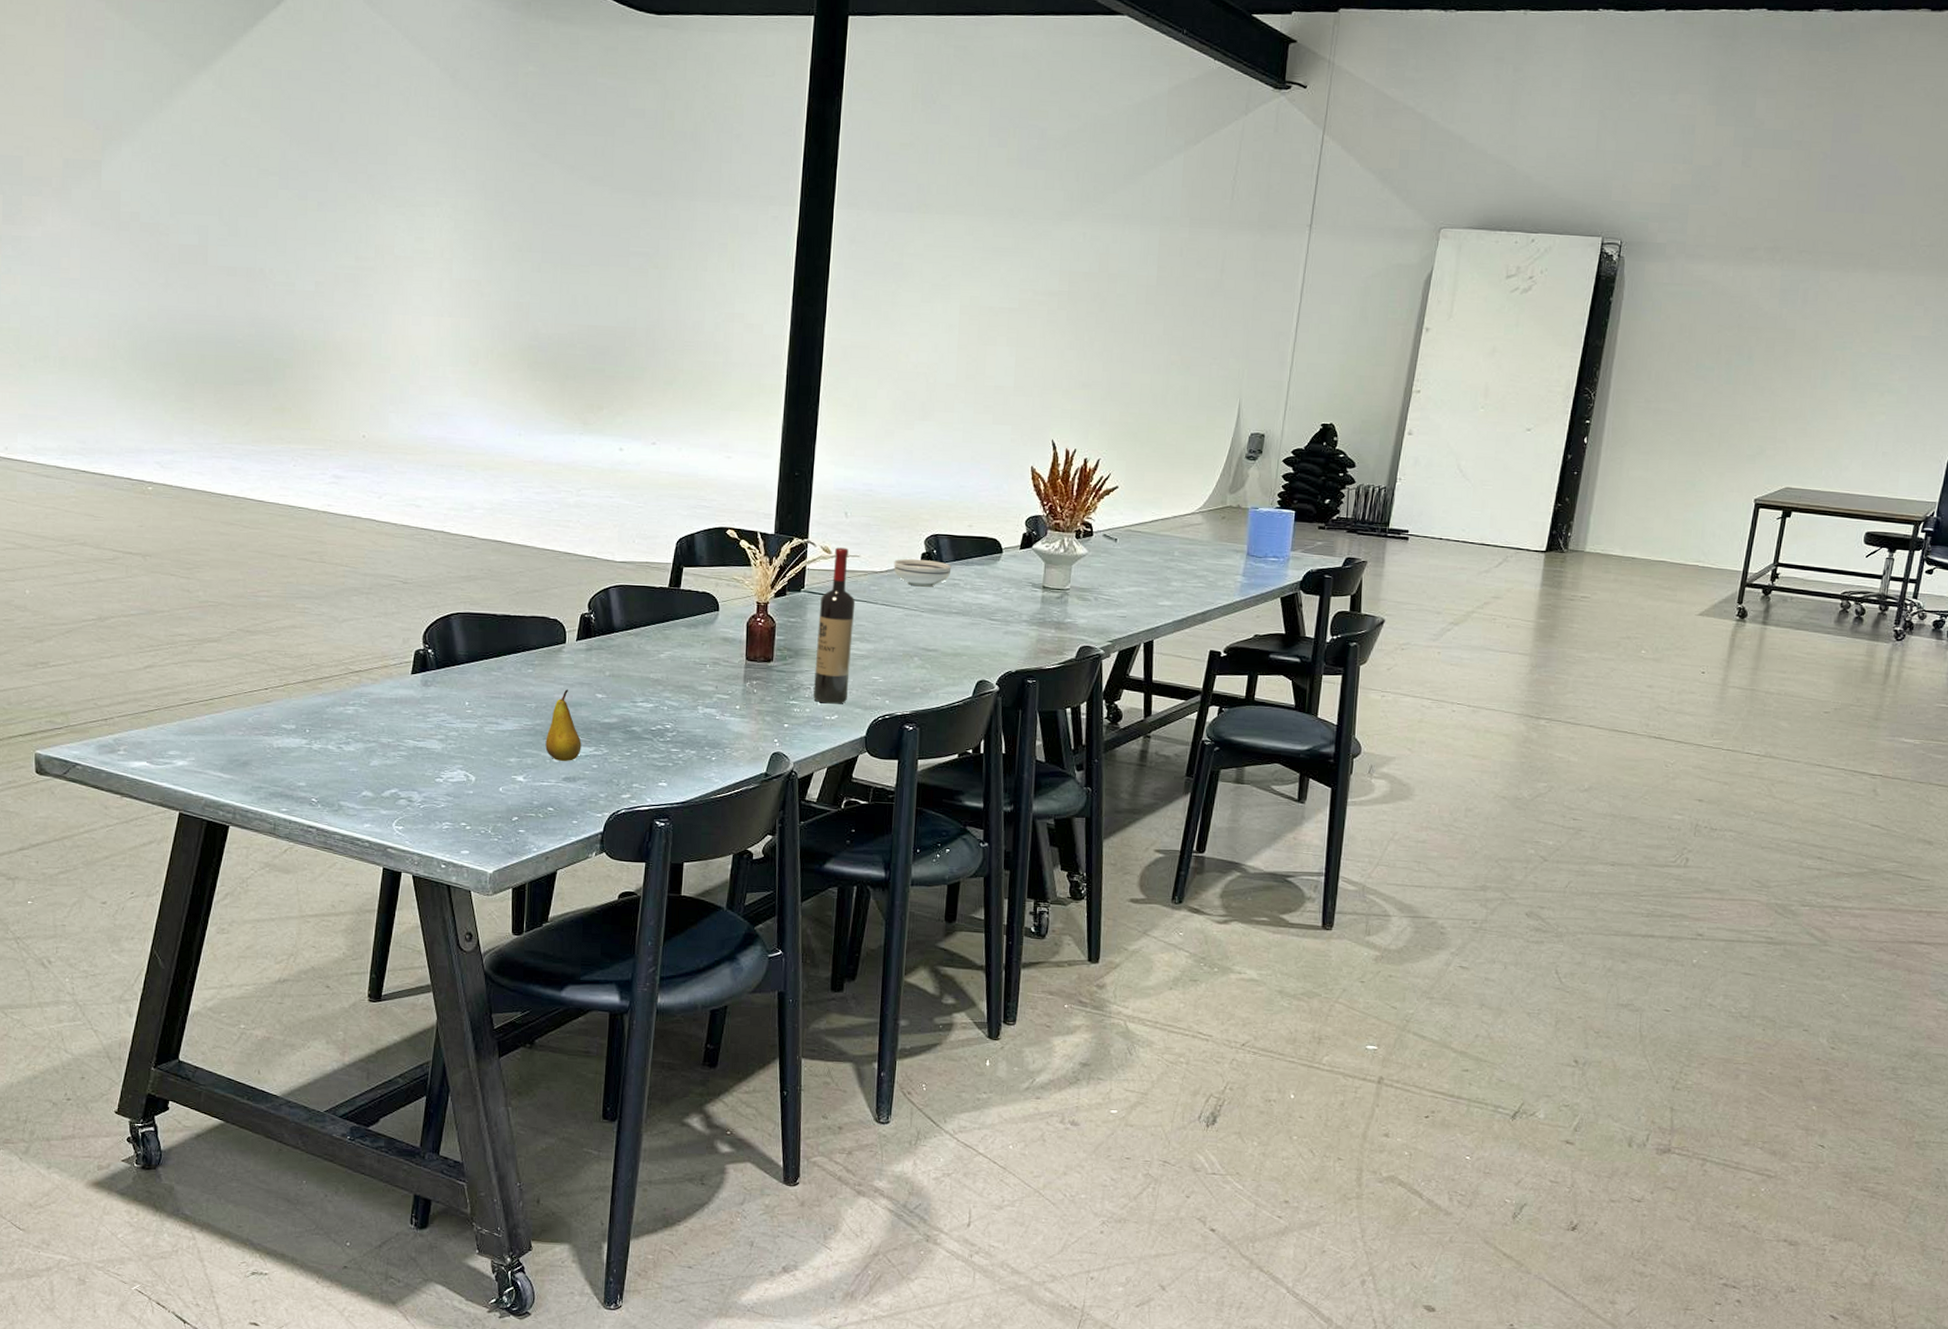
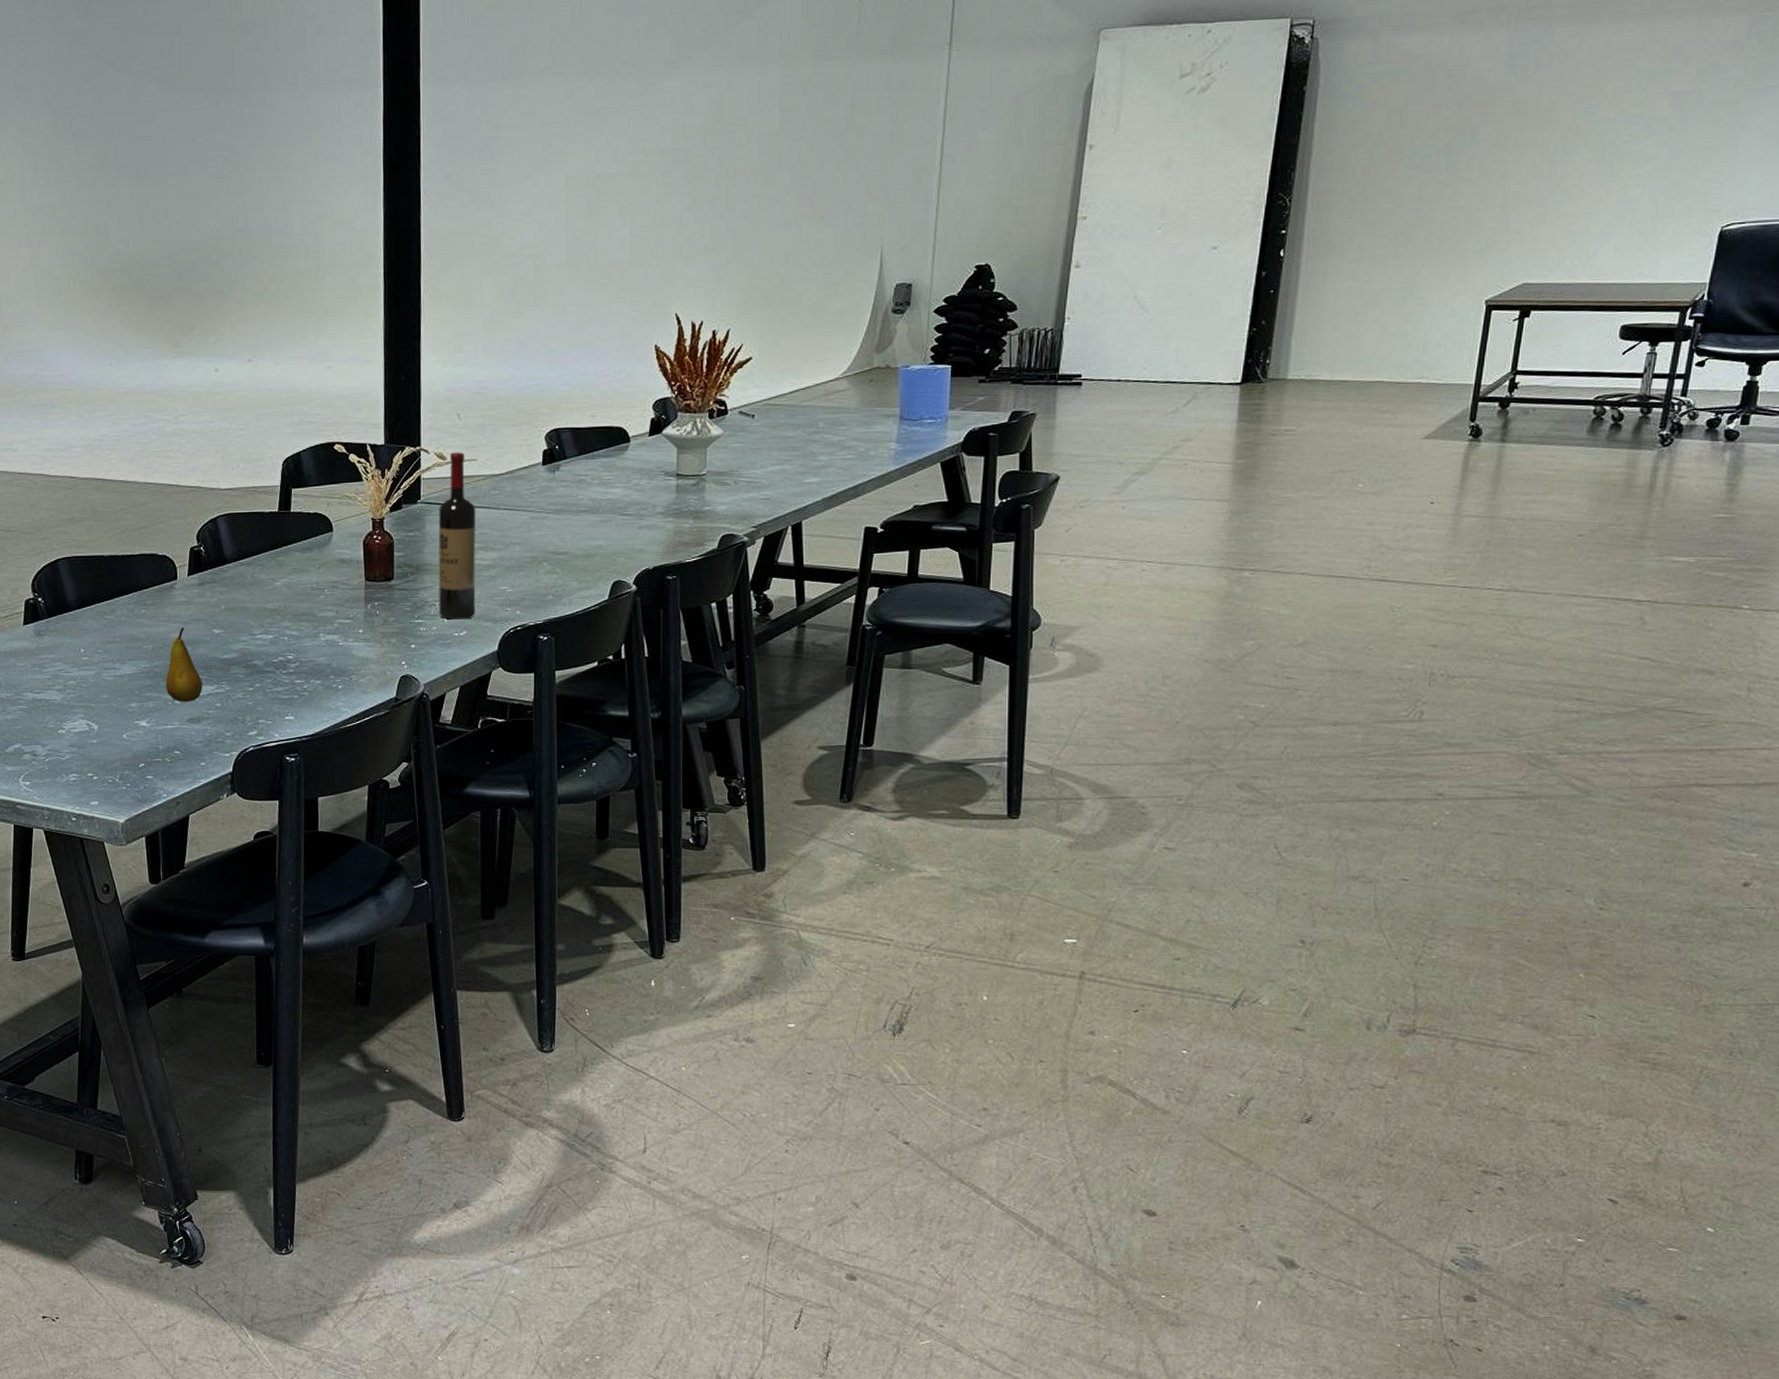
bowl: present [893,558,952,587] -> none [514,456,576,487]

